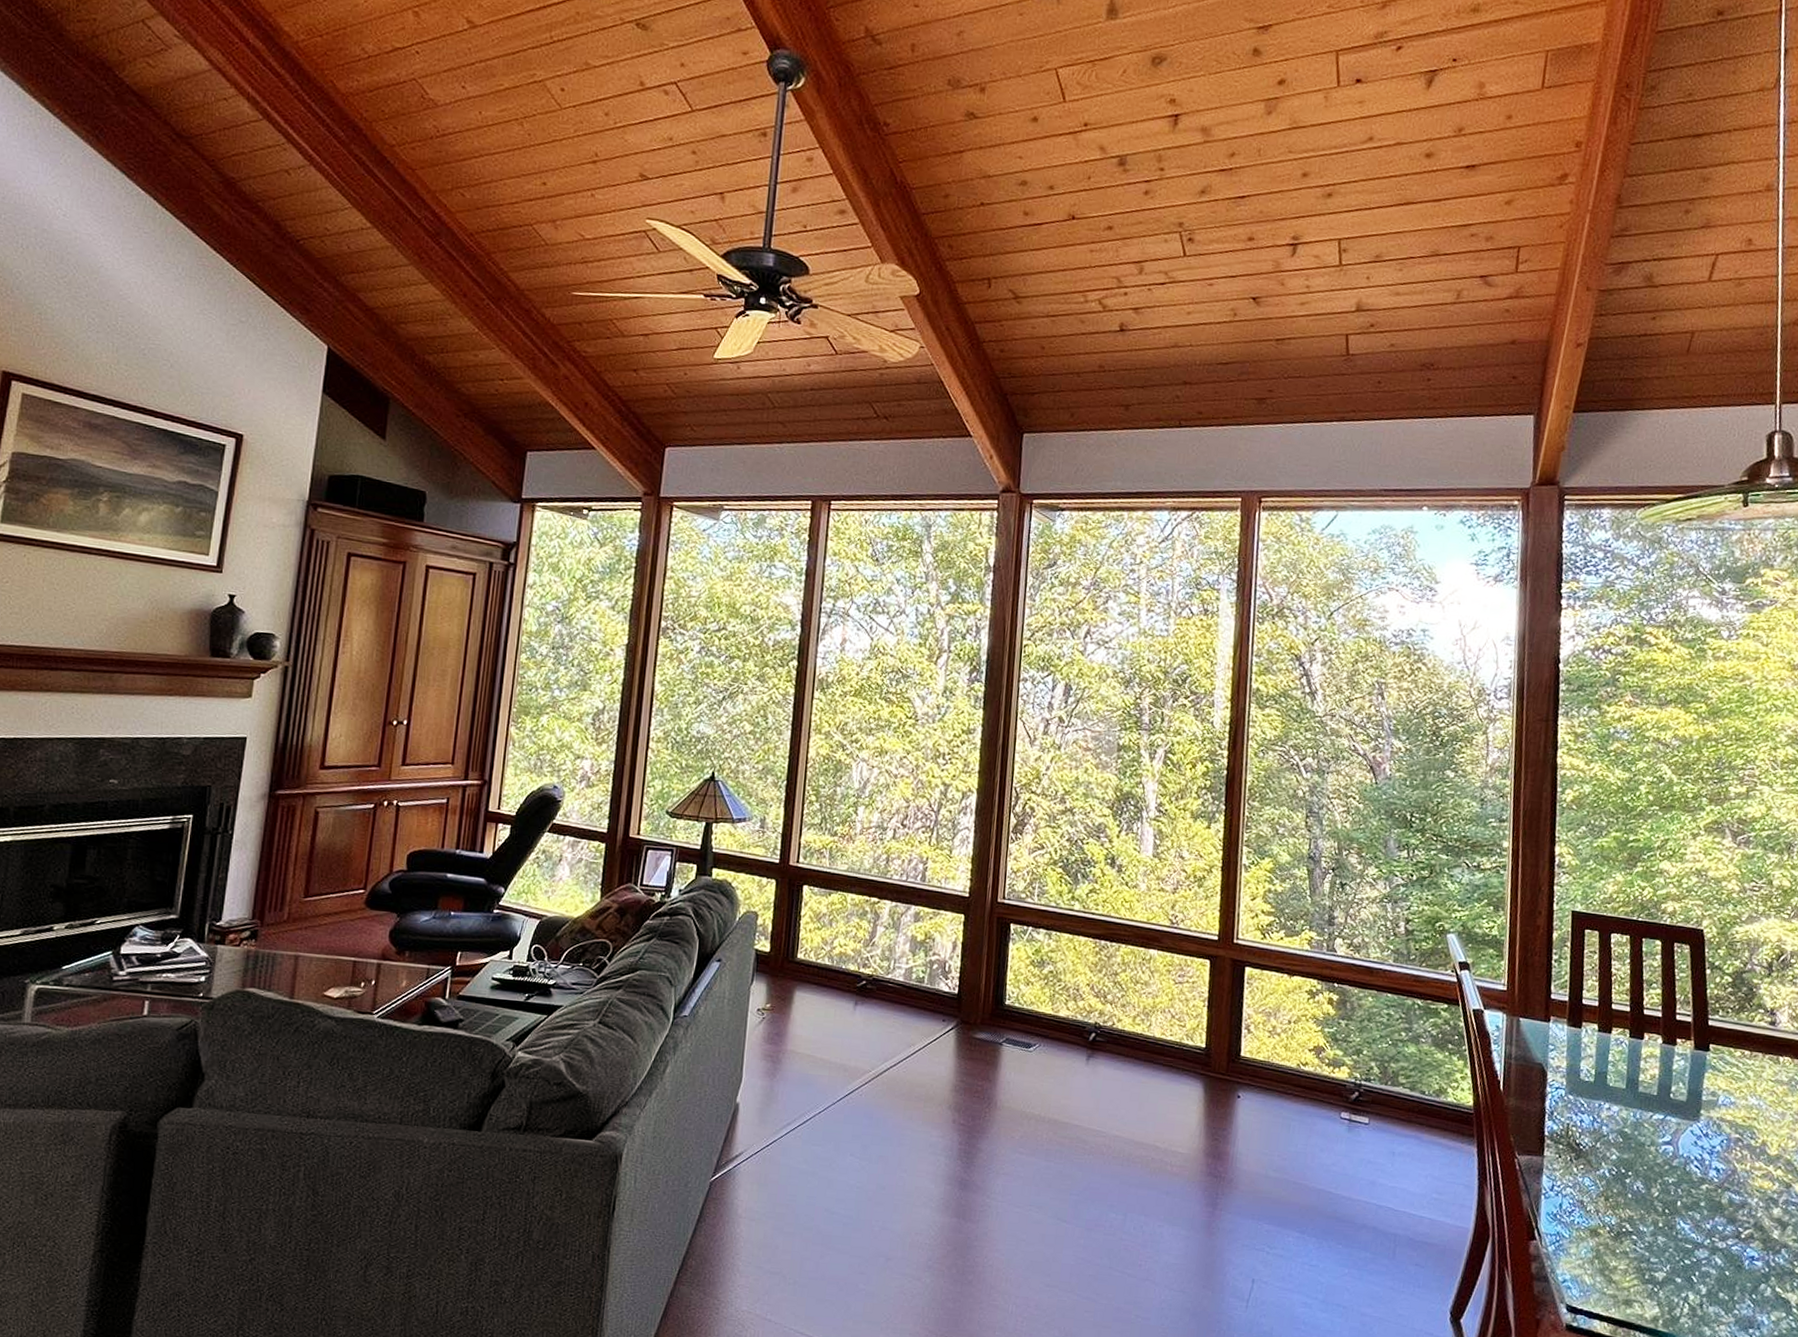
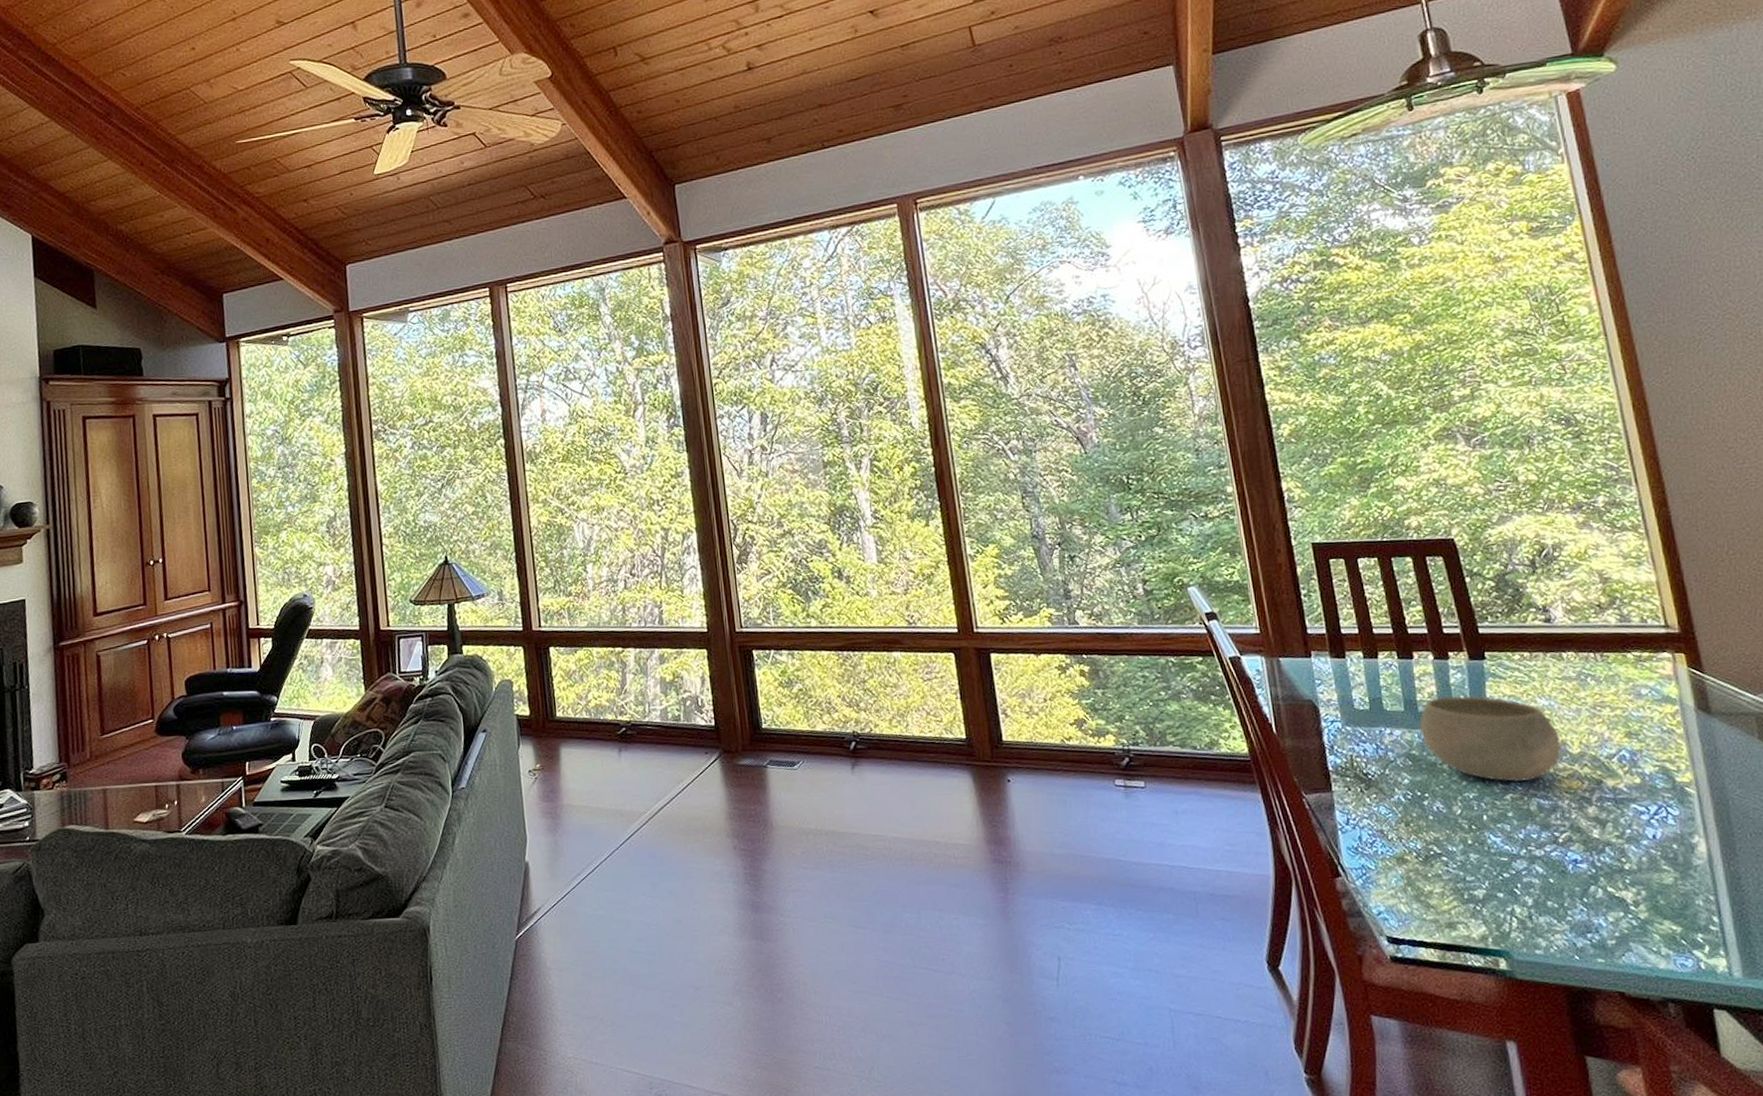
bowl: none [1635,1080,1762,1174] -> present [1419,695,1562,782]

